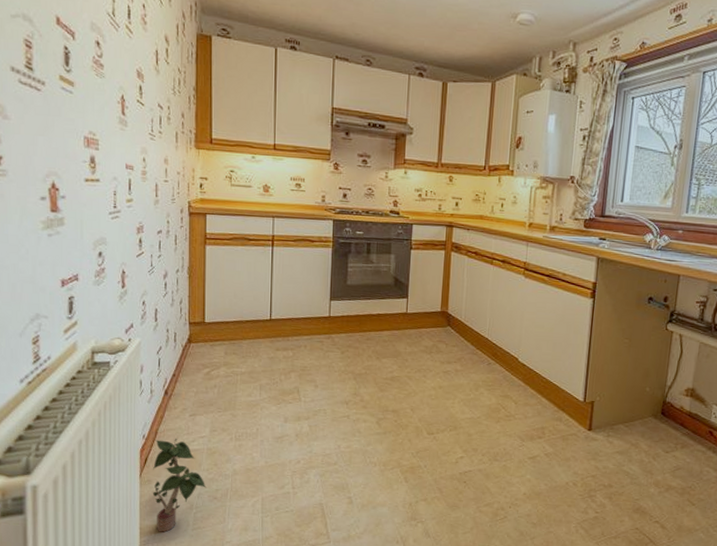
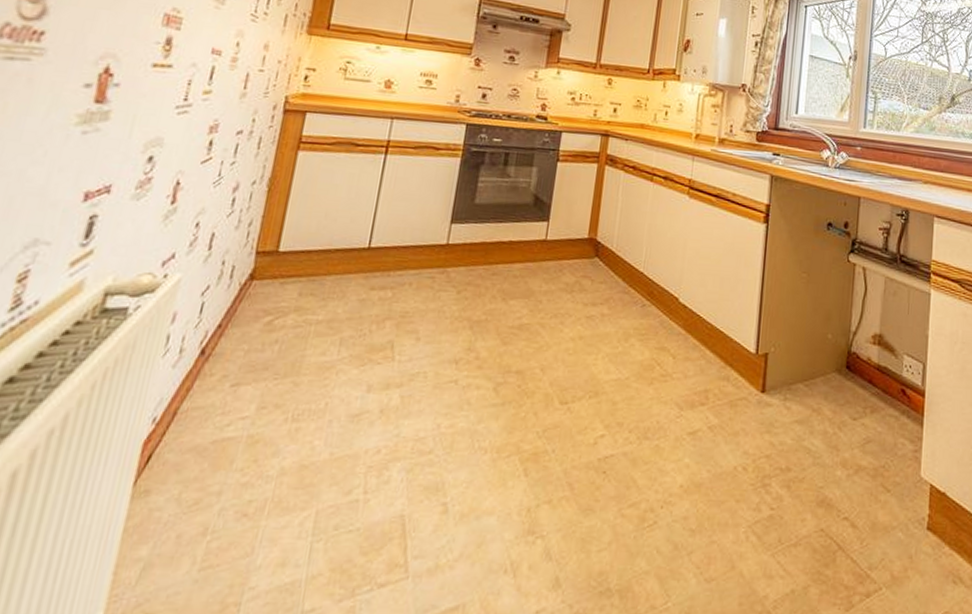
potted plant: present [152,438,206,532] -> none [141,420,235,578]

